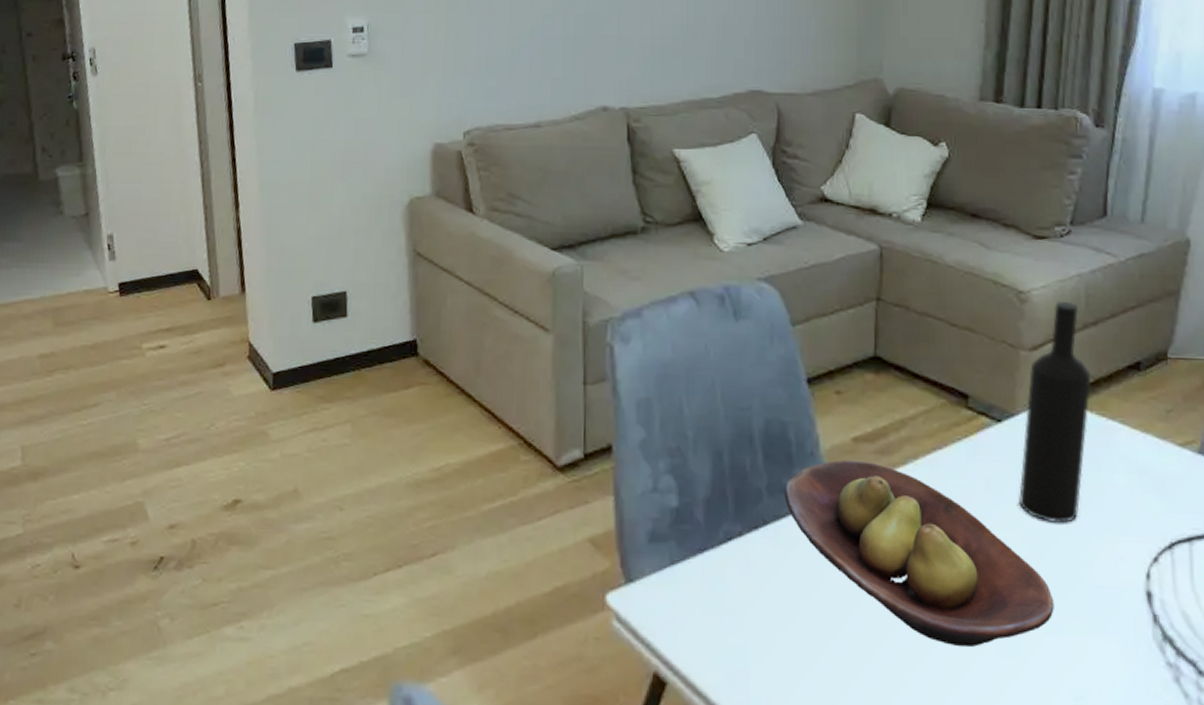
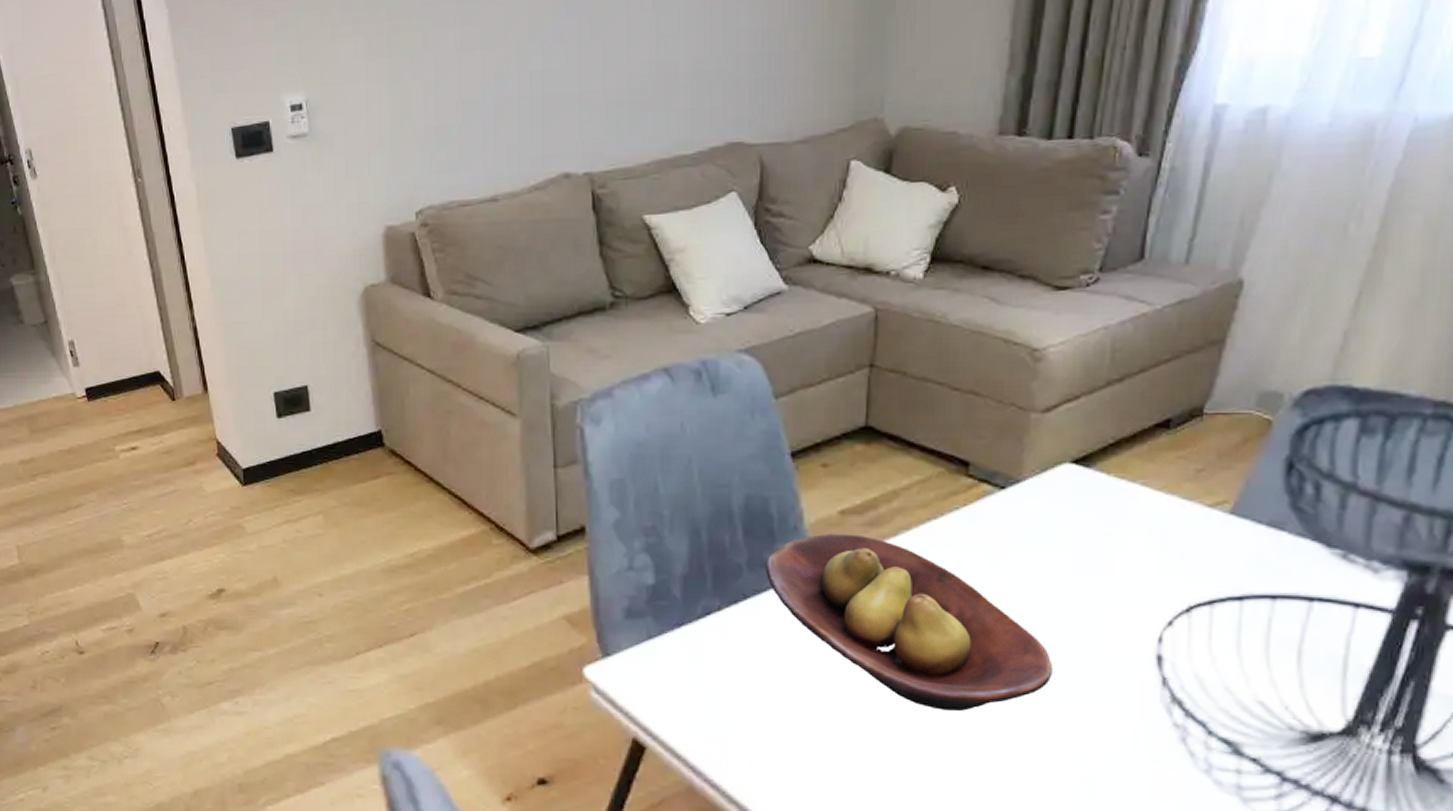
wine bottle: present [1019,300,1093,523] -> none [1021,357,1114,589]

